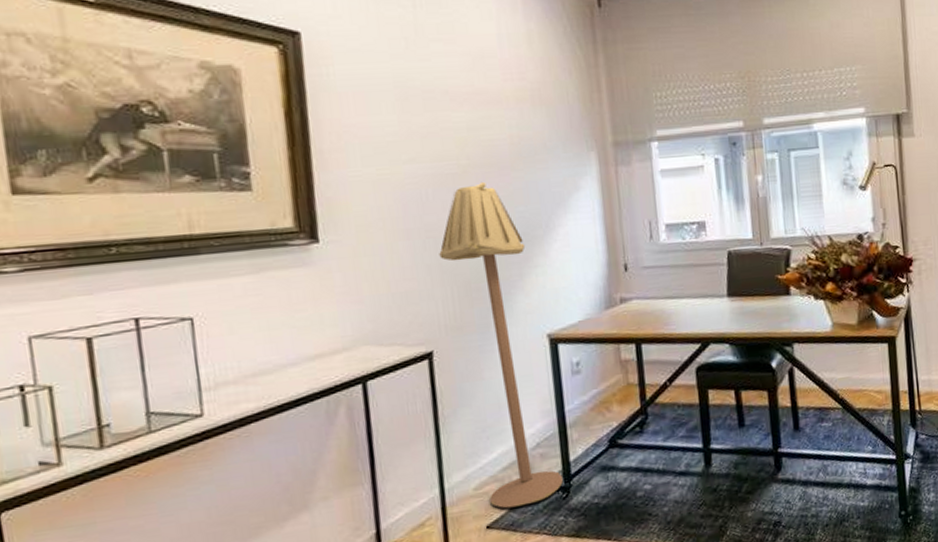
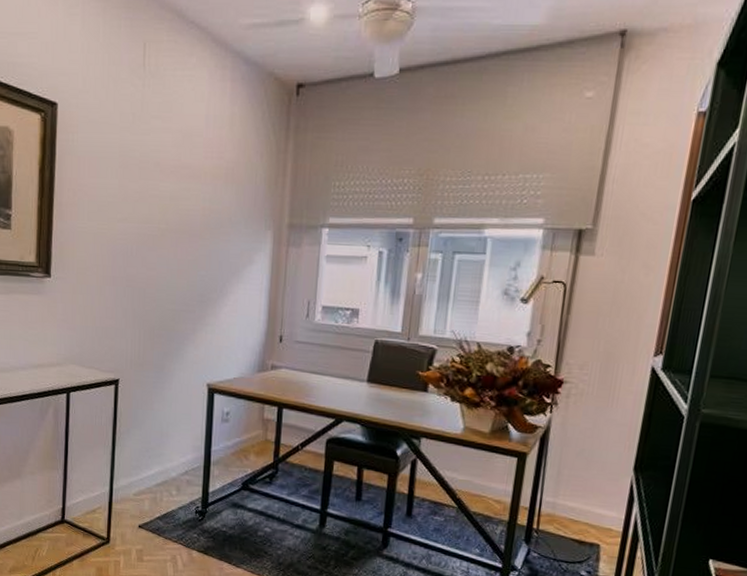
floor lamp: present [439,181,563,509] -> none [134,245,201,518]

